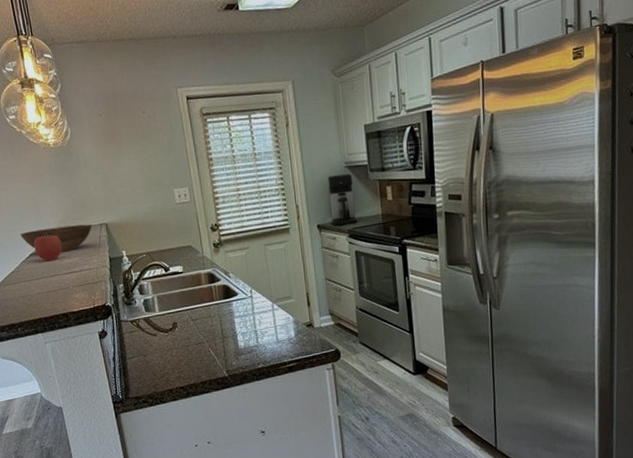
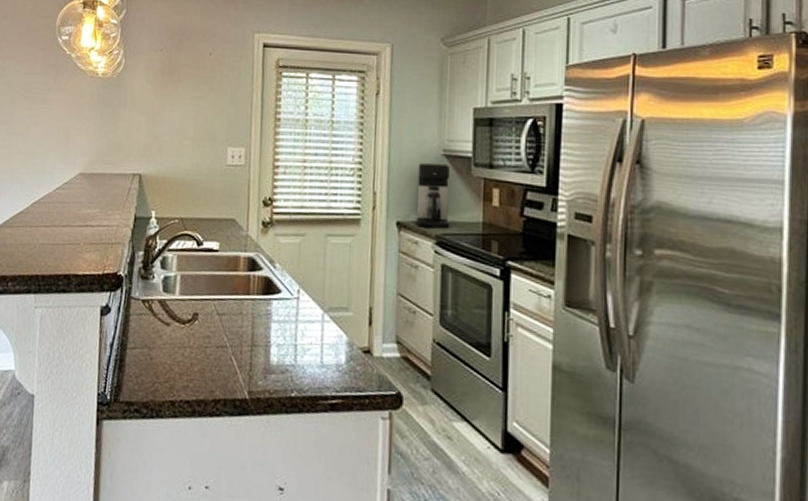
bowl: present [20,224,92,252] -> none [40,168,124,200]
fruit: present [33,233,62,262] -> none [51,173,84,208]

